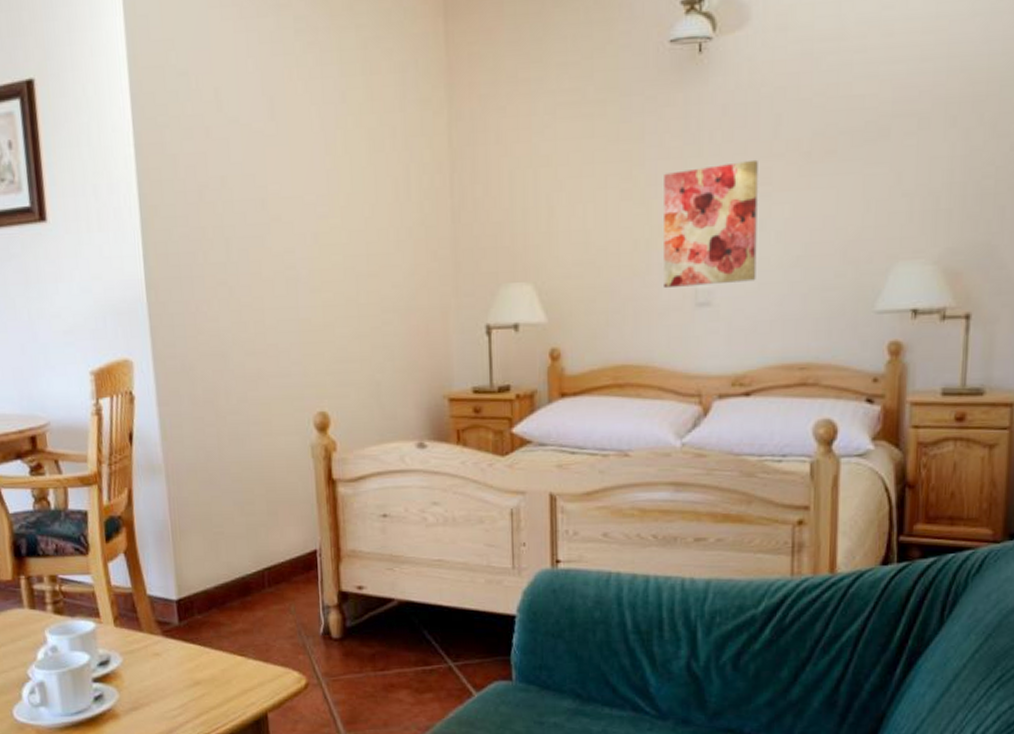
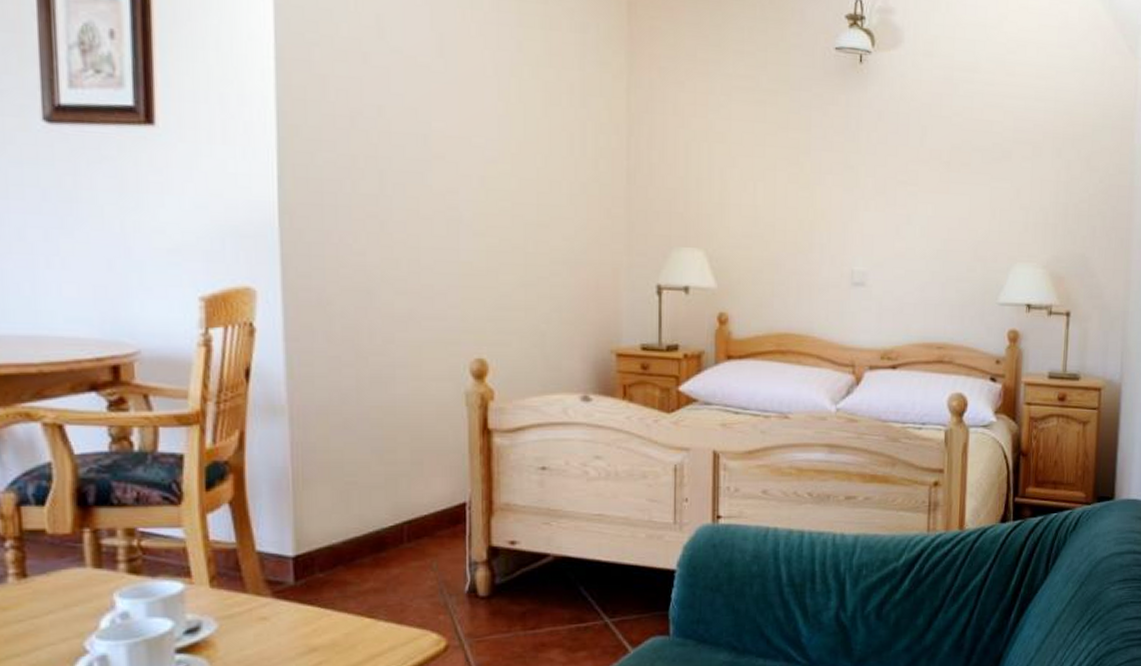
wall art: present [664,159,758,289] -> none [824,162,907,268]

